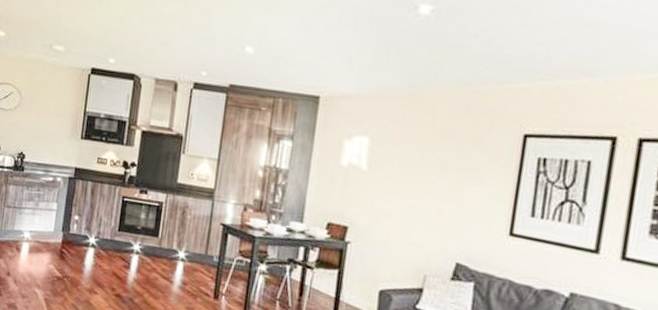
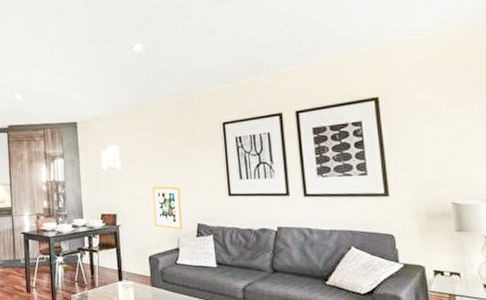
wall art: none [396,201,442,267] -> present [152,186,183,230]

